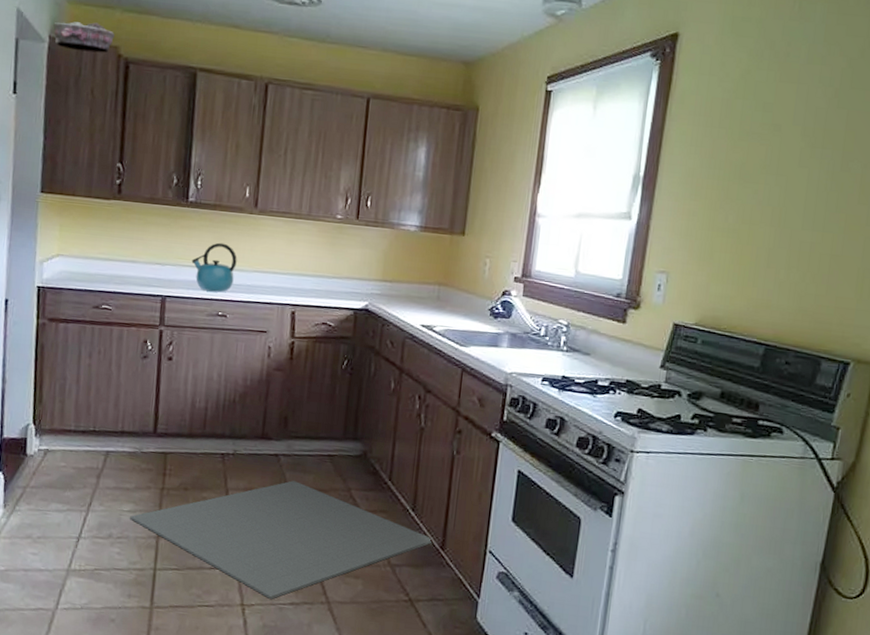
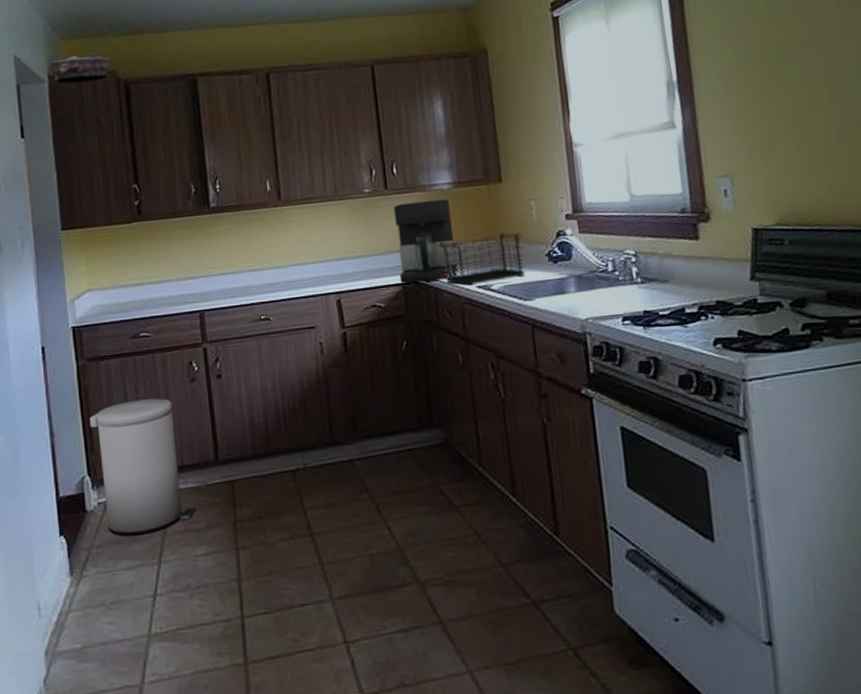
pedal bin: none [41,364,130,485] -> present [90,398,197,536]
floor mat: present [130,481,433,599] -> none [206,486,544,629]
kettle: present [191,242,237,293] -> none [223,242,271,297]
coffee maker: none [353,235,413,313] -> present [393,199,458,284]
dish rack: none [394,278,473,325] -> present [438,232,526,286]

